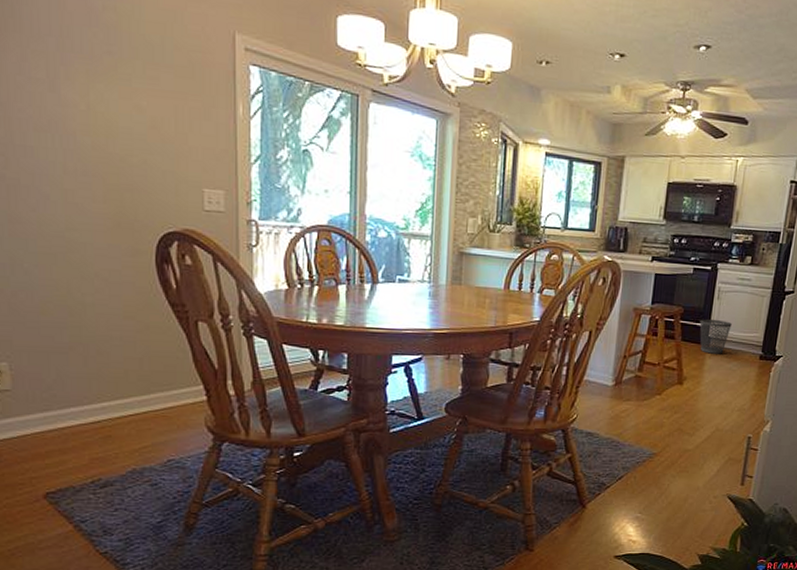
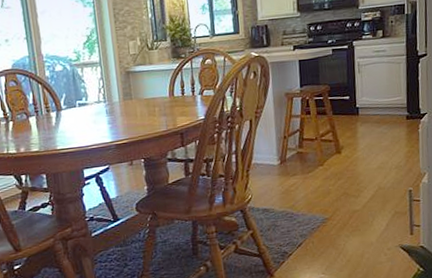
wastebasket: present [699,318,732,354] -> none [346,90,376,122]

